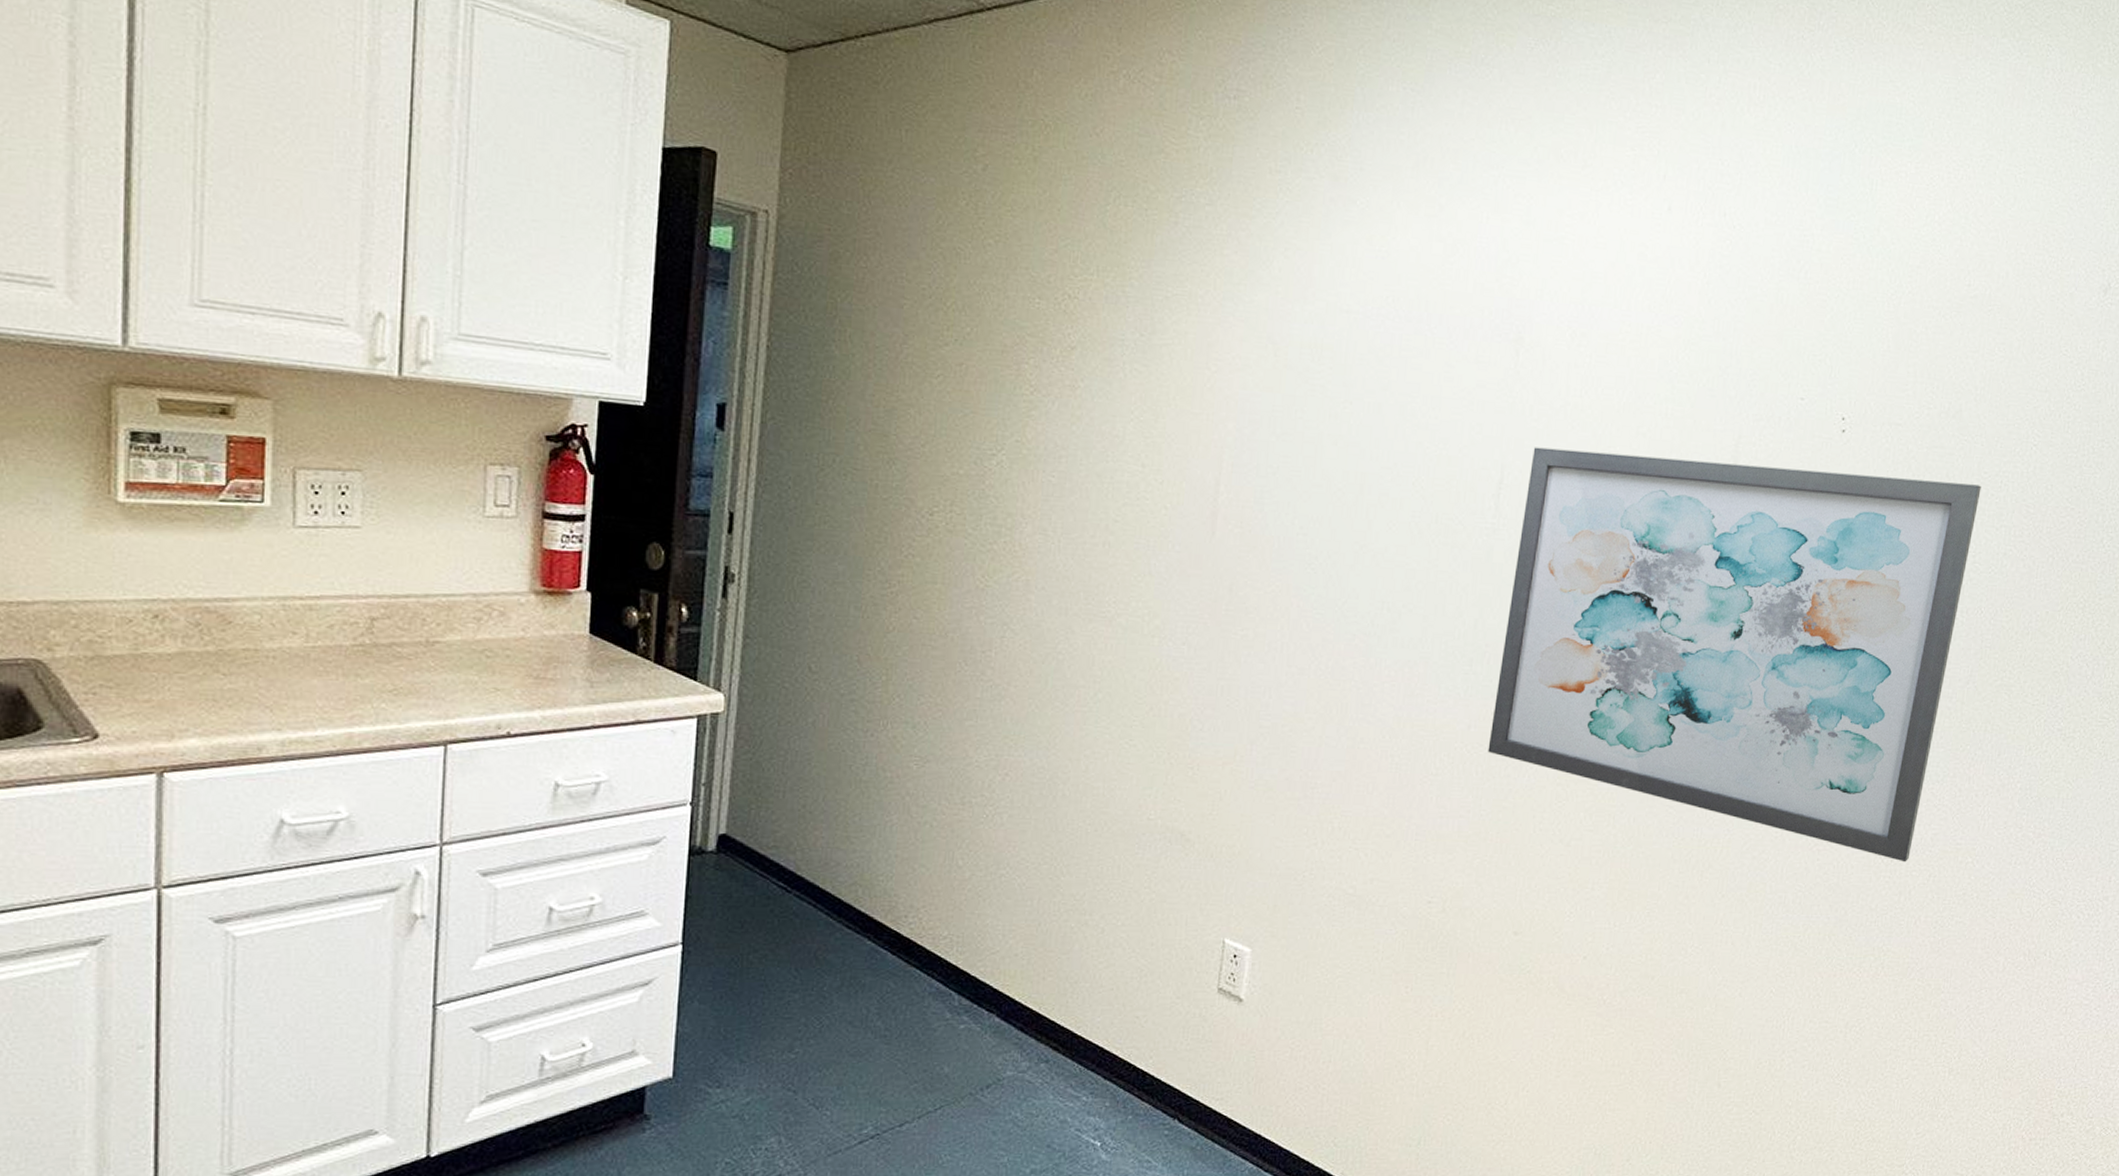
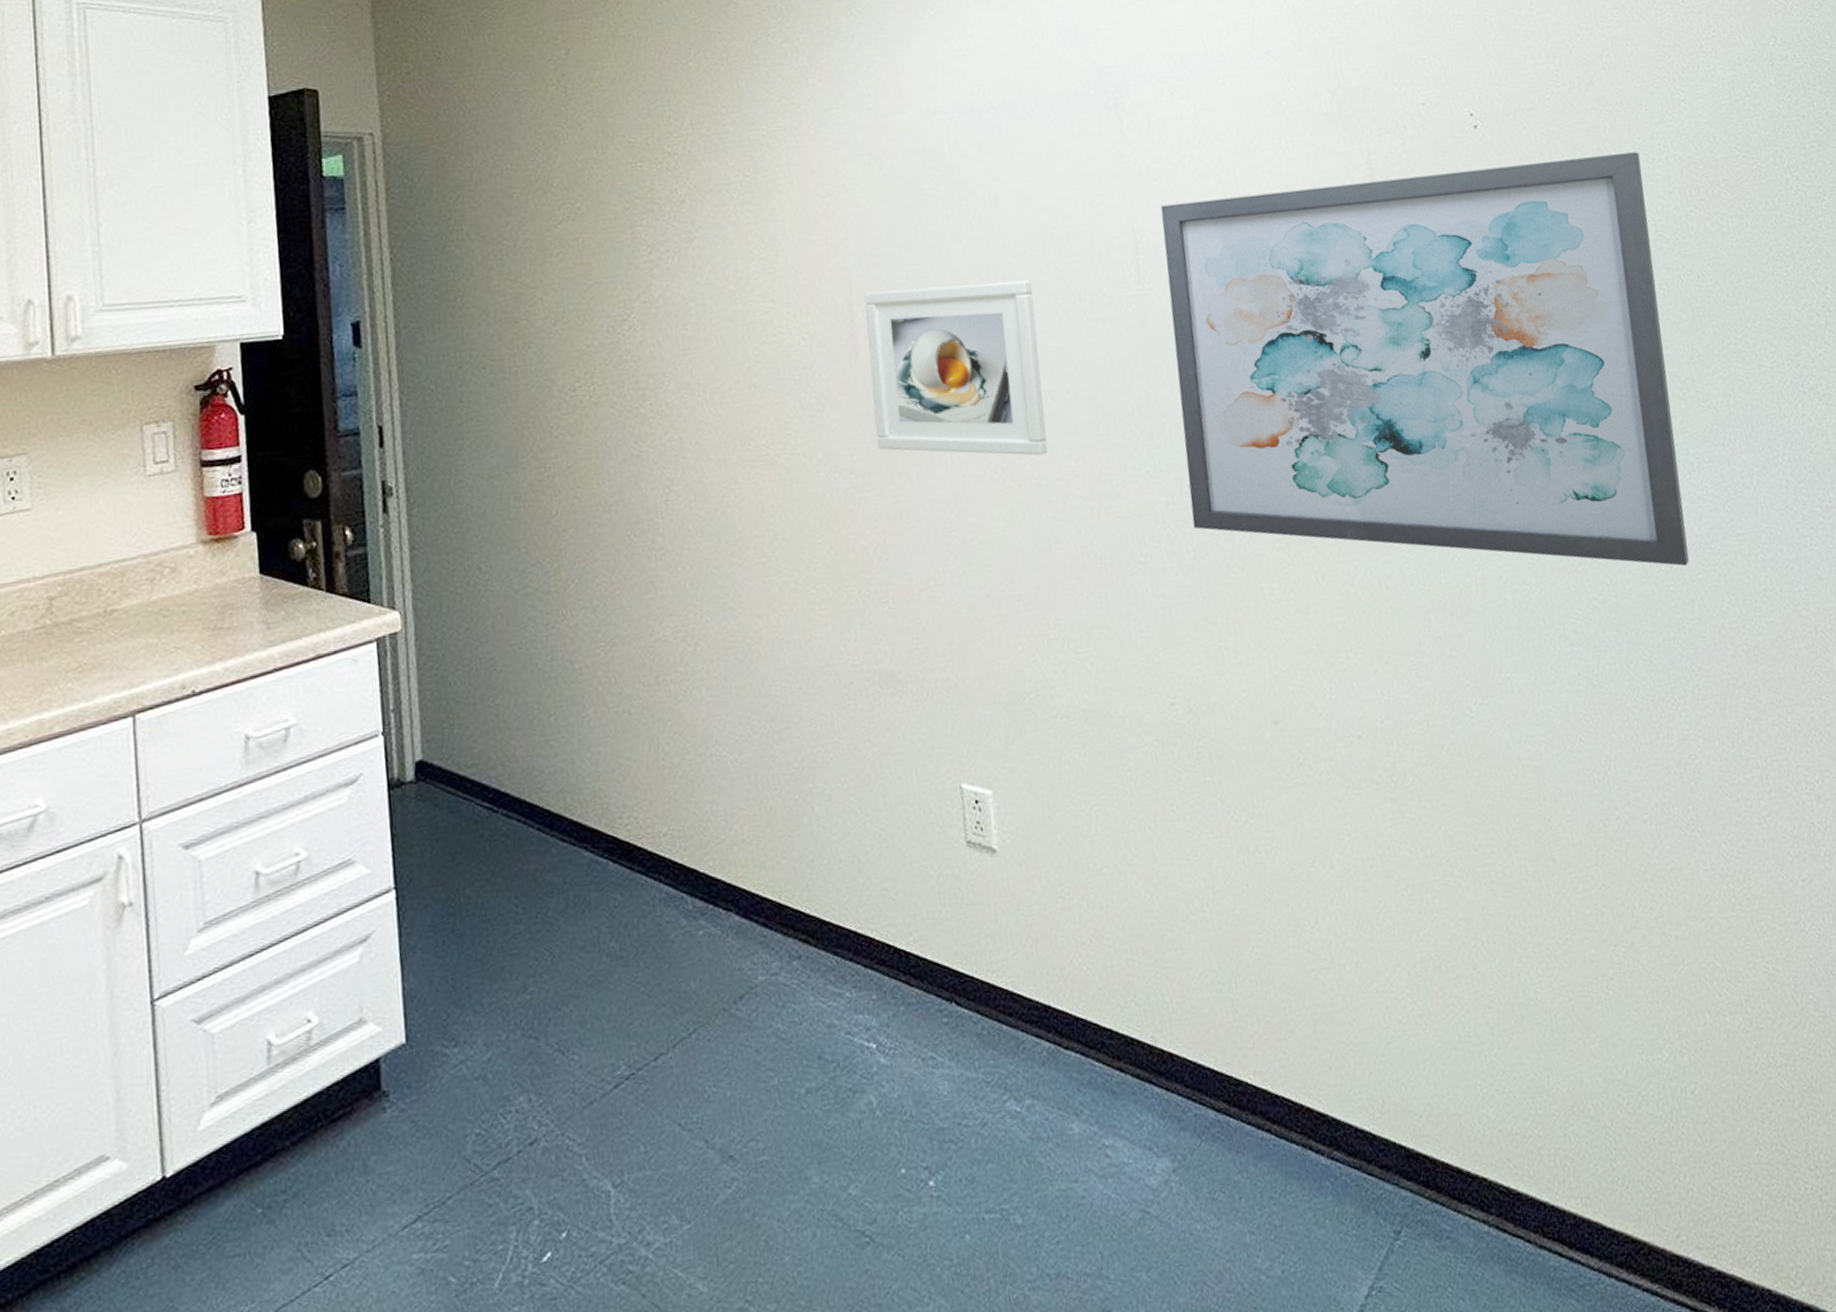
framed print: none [1214,475,1395,661] -> present [863,279,1048,456]

